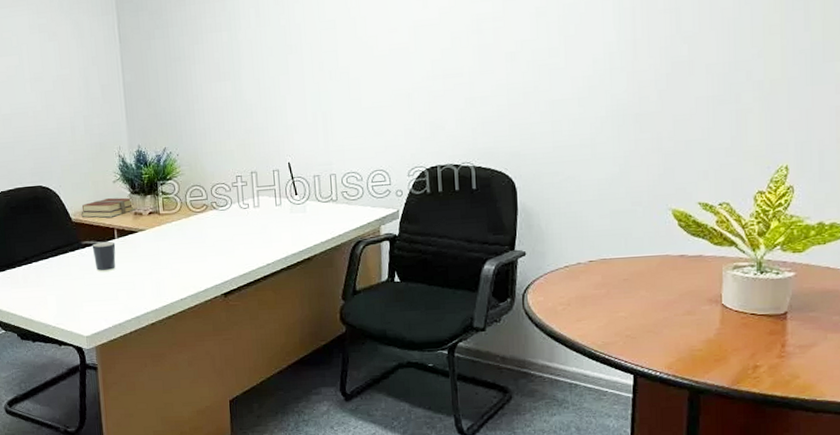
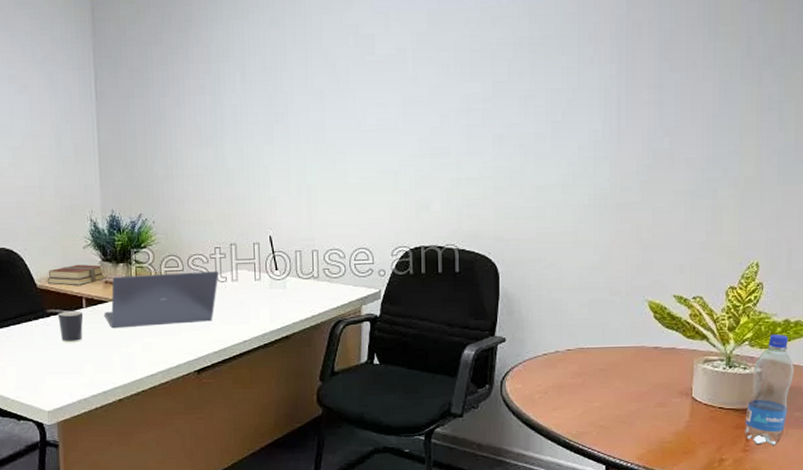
laptop: none [135,199,242,257] -> present [104,271,219,329]
bottle: none [778,237,831,352] -> present [743,334,794,446]

